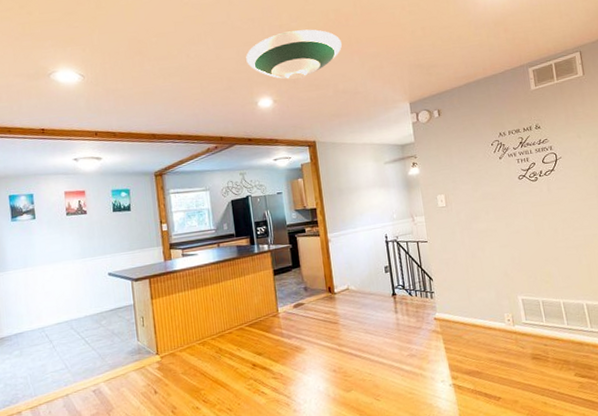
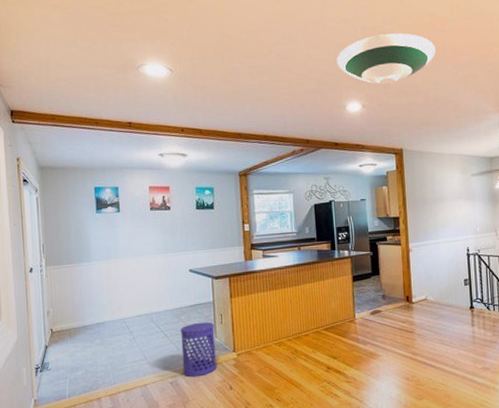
waste bin: none [101,325,140,384] -> present [180,322,217,377]

